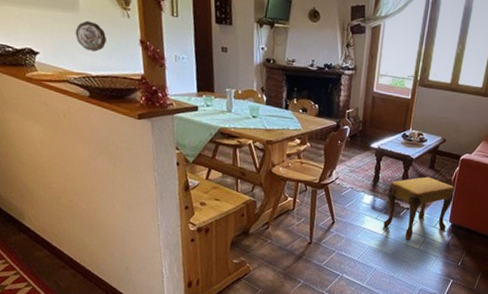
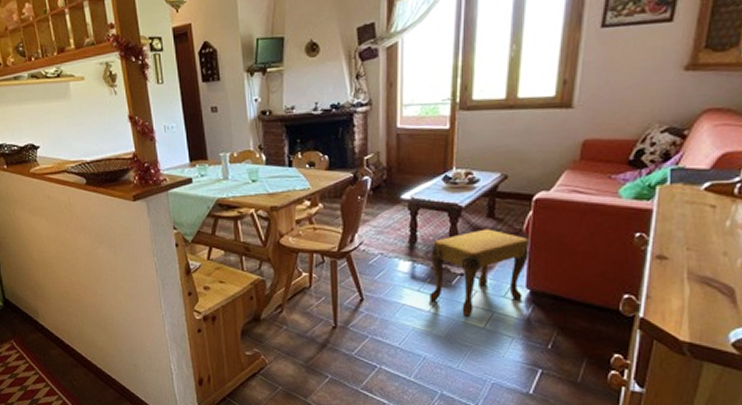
decorative plate: present [75,20,107,52] -> none [69,105,98,136]

